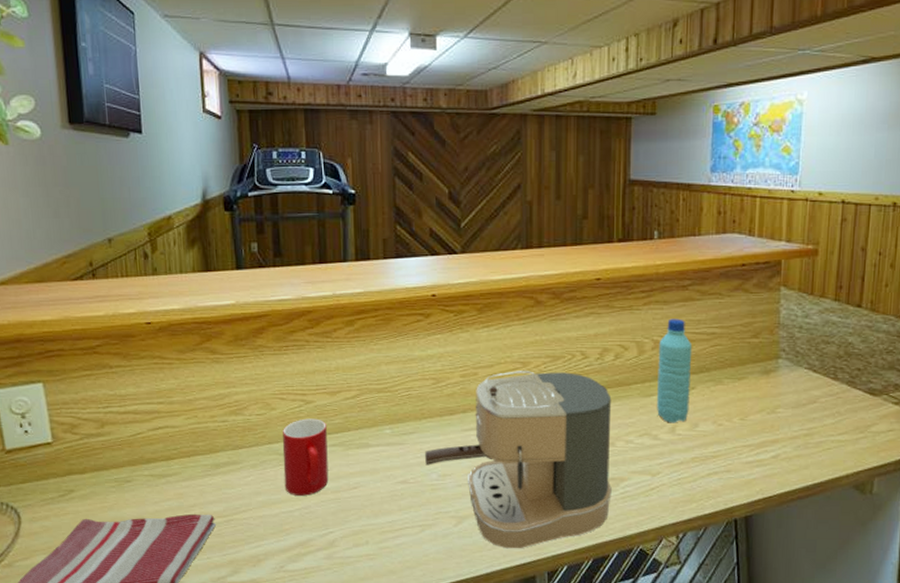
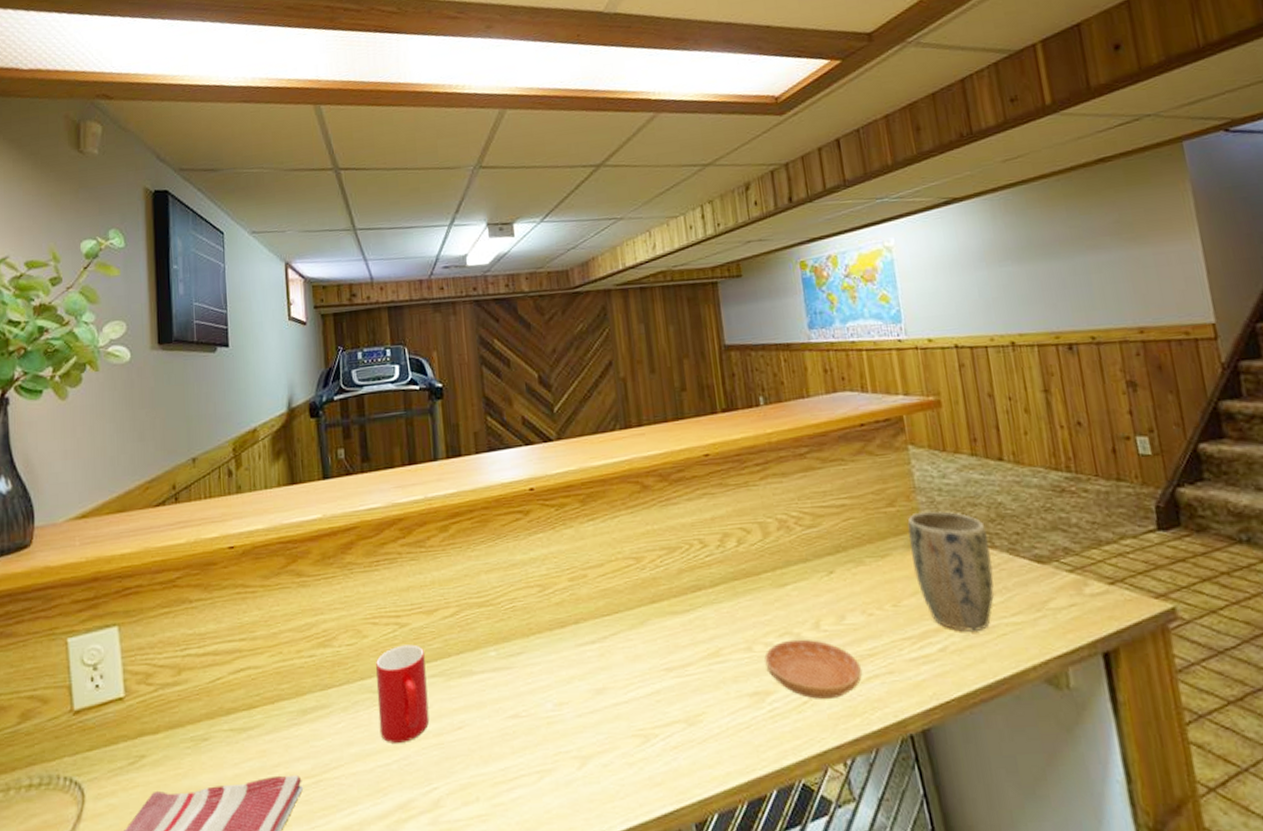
coffee maker: present [425,371,612,549] -> none [536,565,758,796]
saucer: none [624,439,704,487] -> present [764,639,862,699]
water bottle: present [657,319,693,423] -> none [784,492,832,617]
plant pot: none [764,344,833,444] -> present [907,511,995,632]

